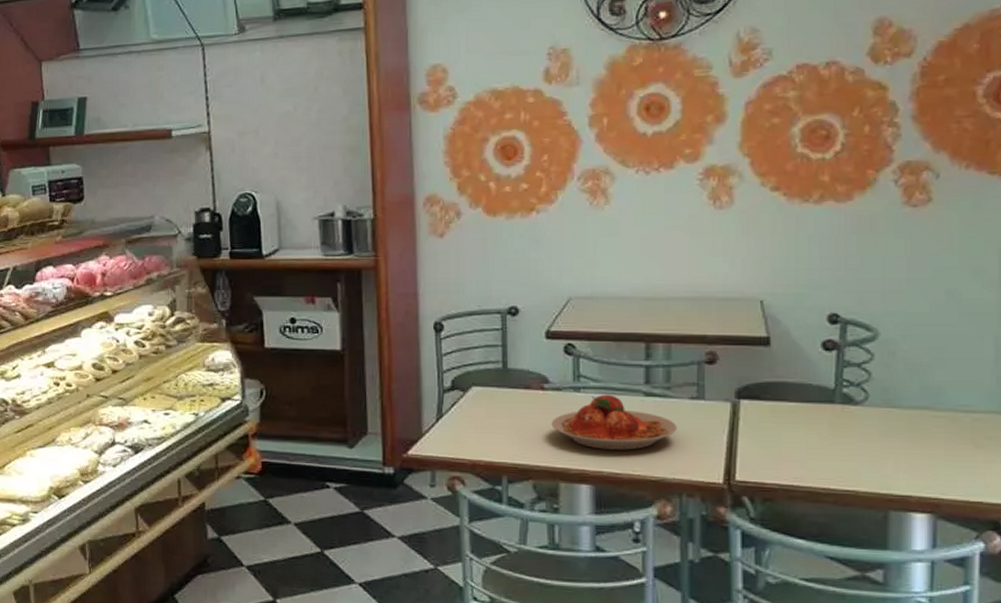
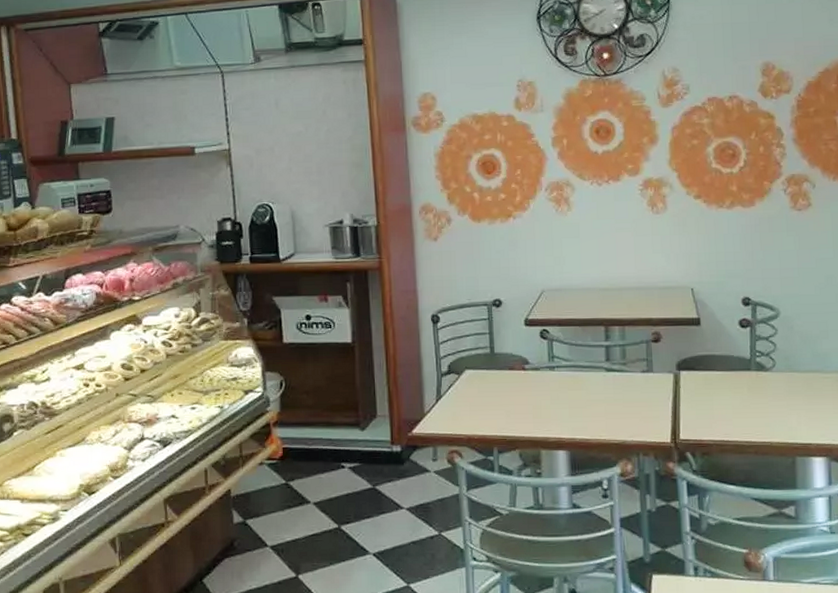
plate: present [551,394,677,450] -> none [532,371,633,419]

